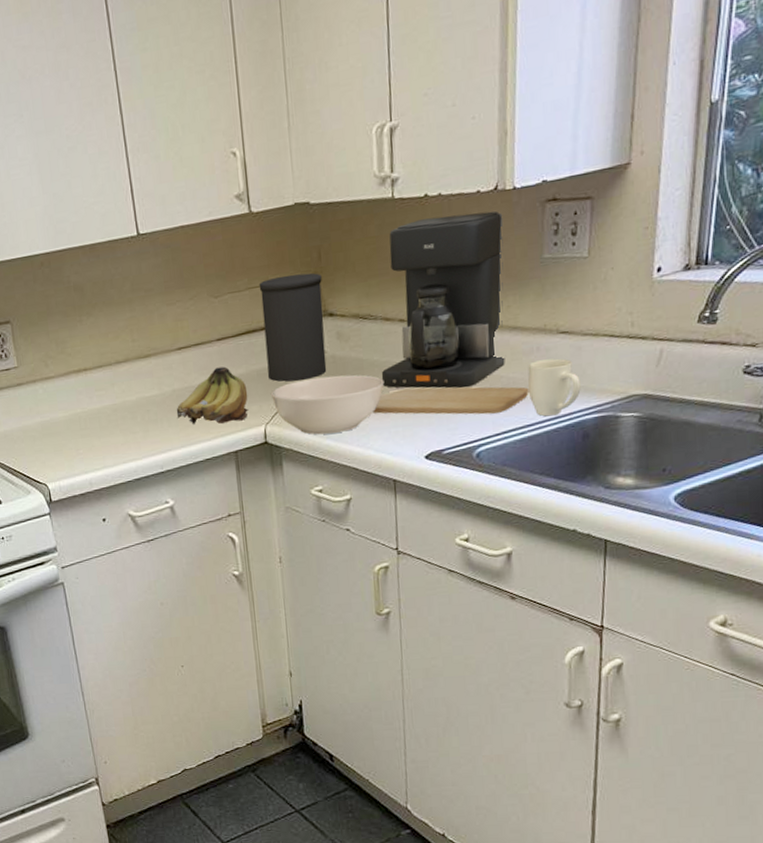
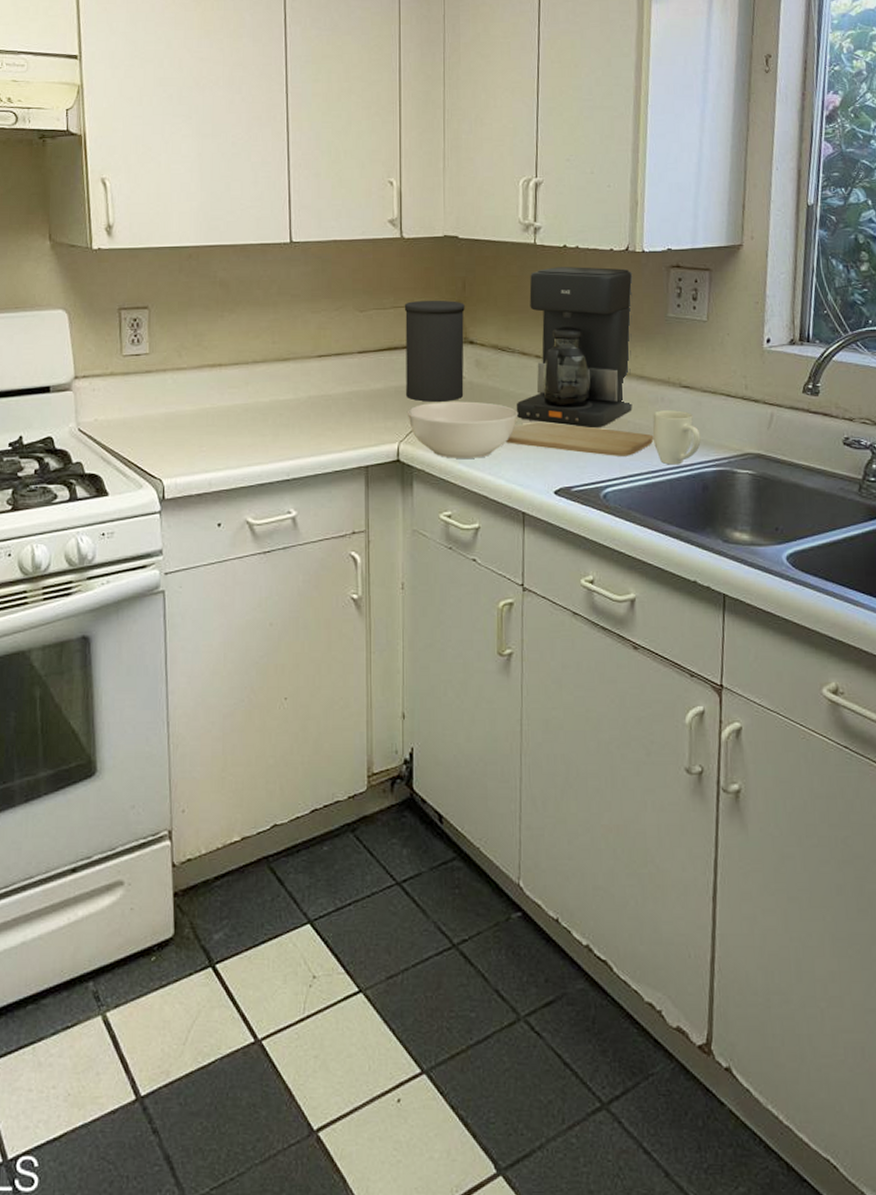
fruit: present [176,366,249,424] -> none [309,379,384,436]

